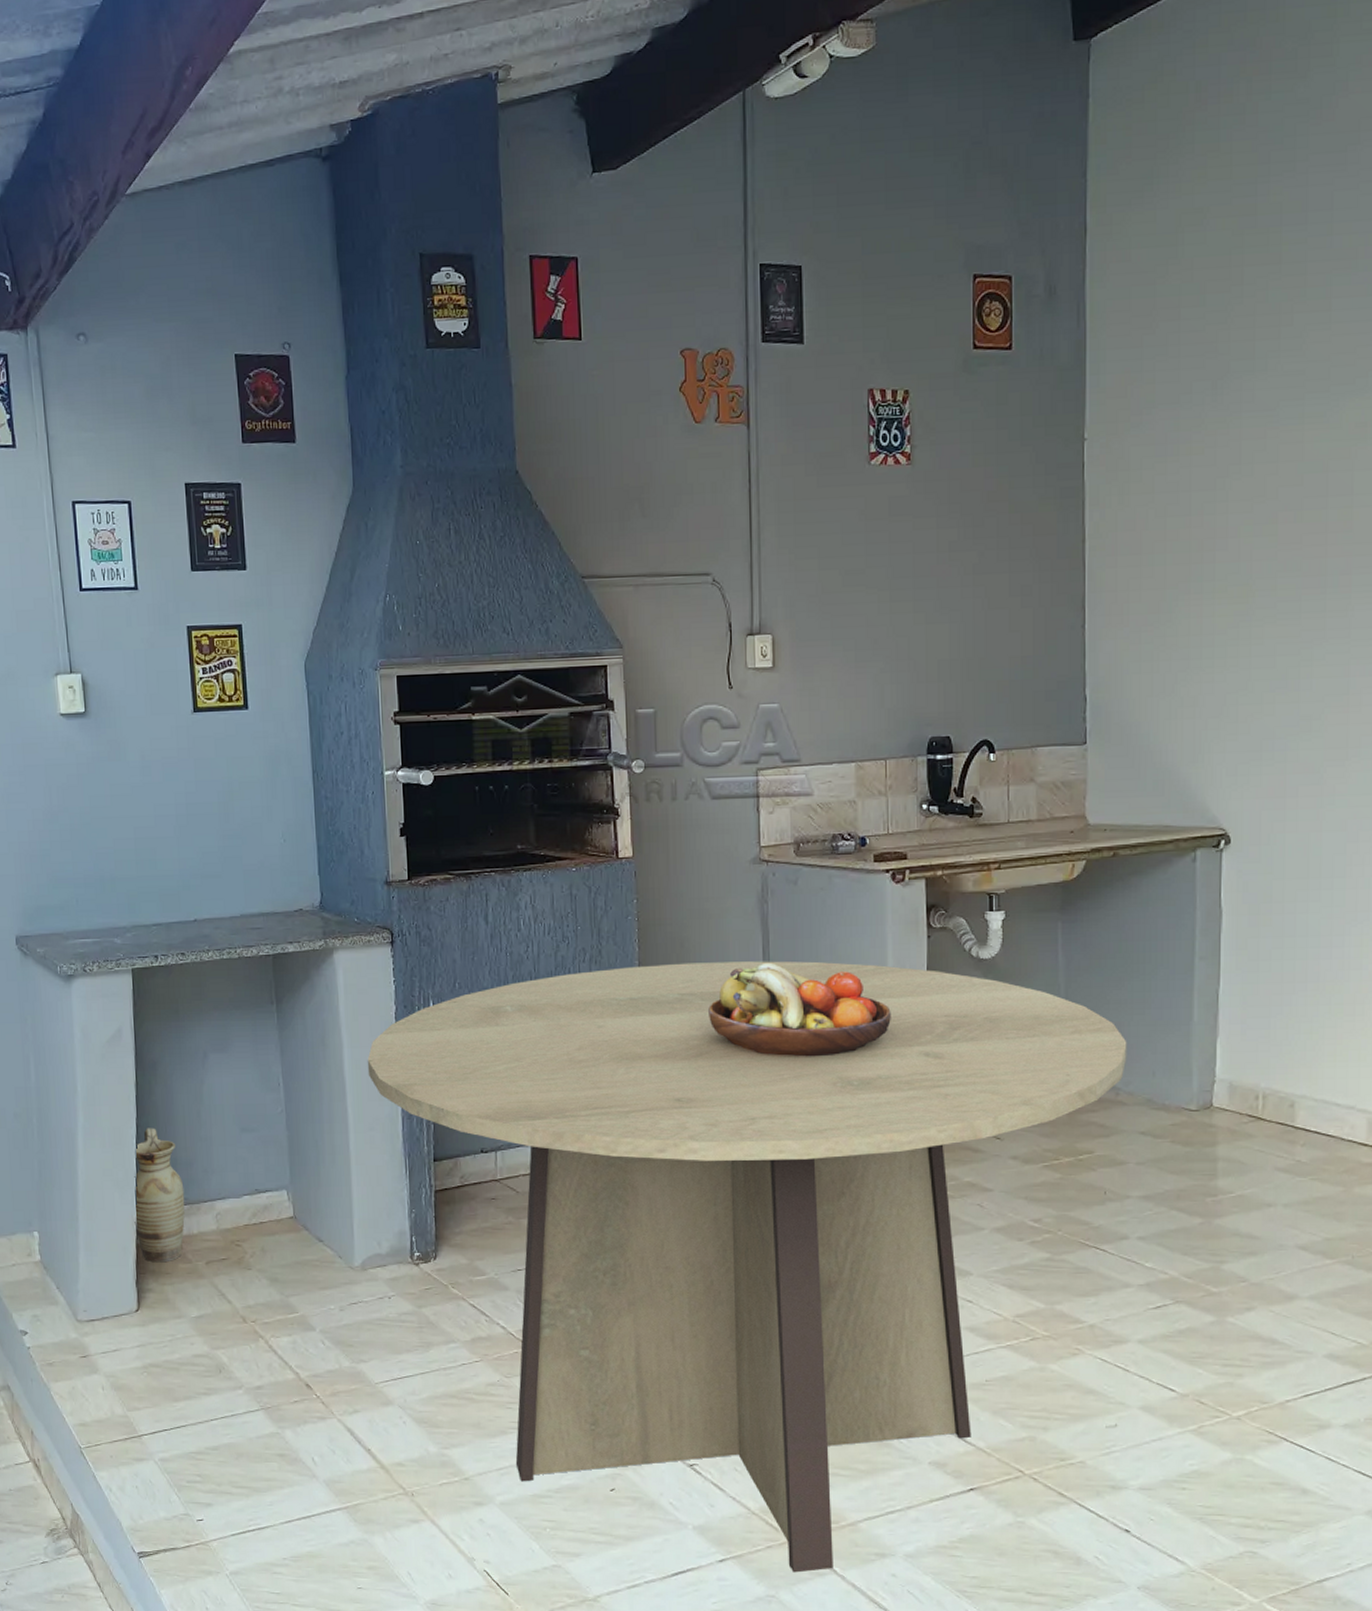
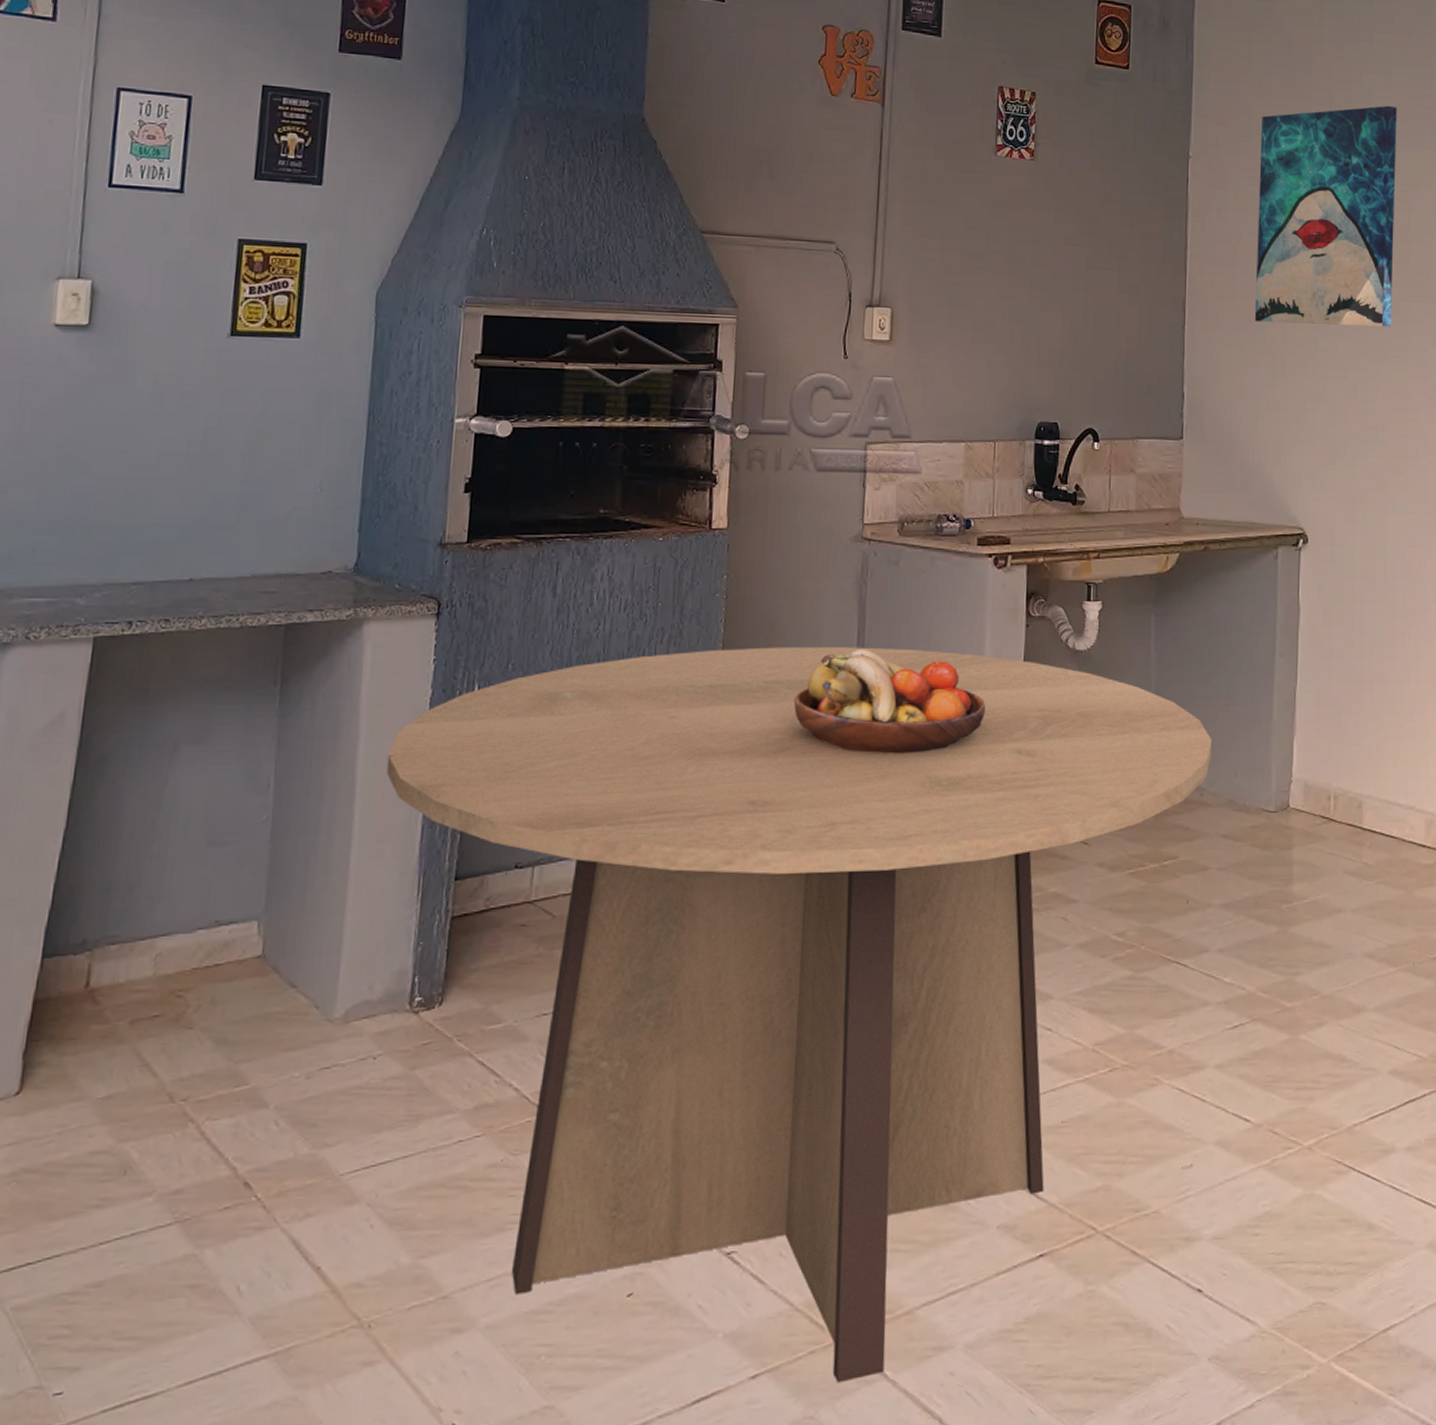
ceramic jug: present [134,1128,186,1263] -> none [36,842,117,1025]
wall art: none [1164,348,1337,614] -> present [1254,105,1397,327]

